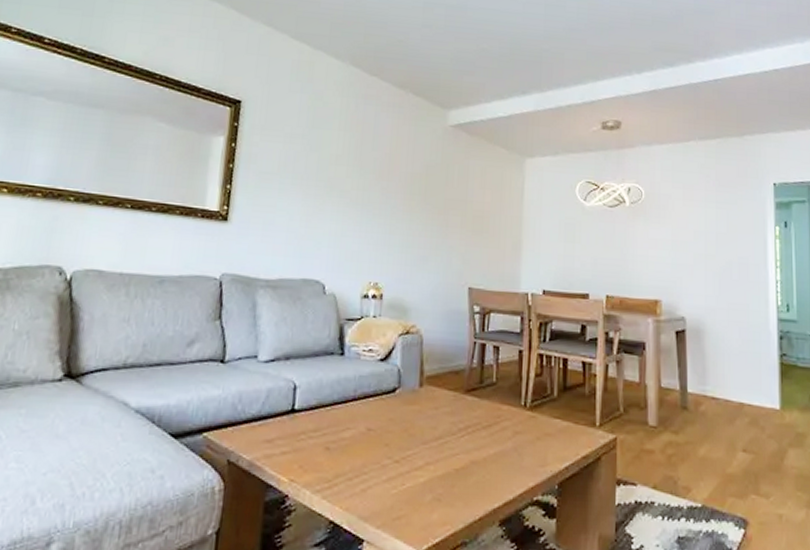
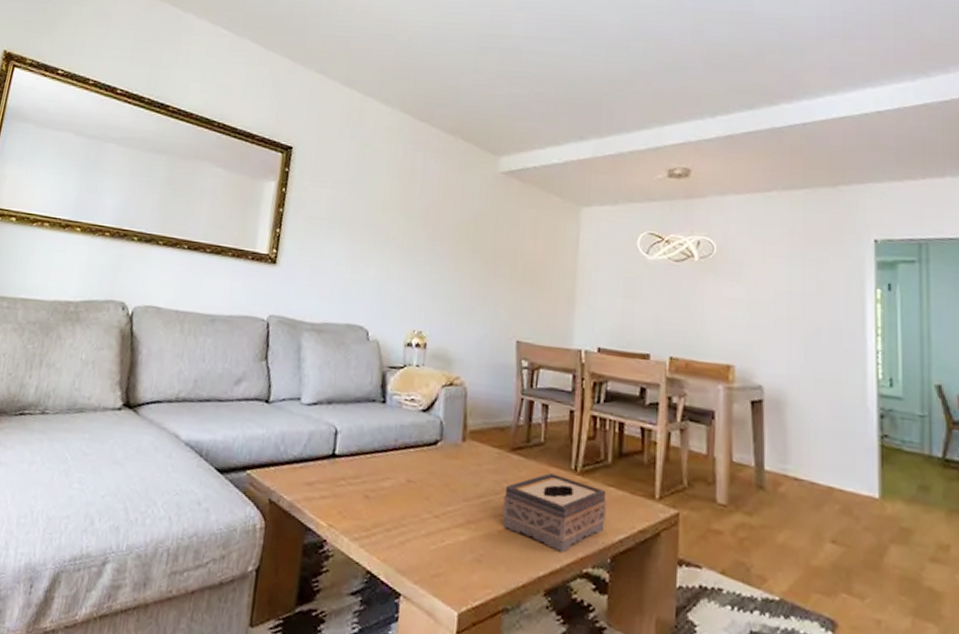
tissue box: none [459,411,553,483] -> present [502,473,607,552]

